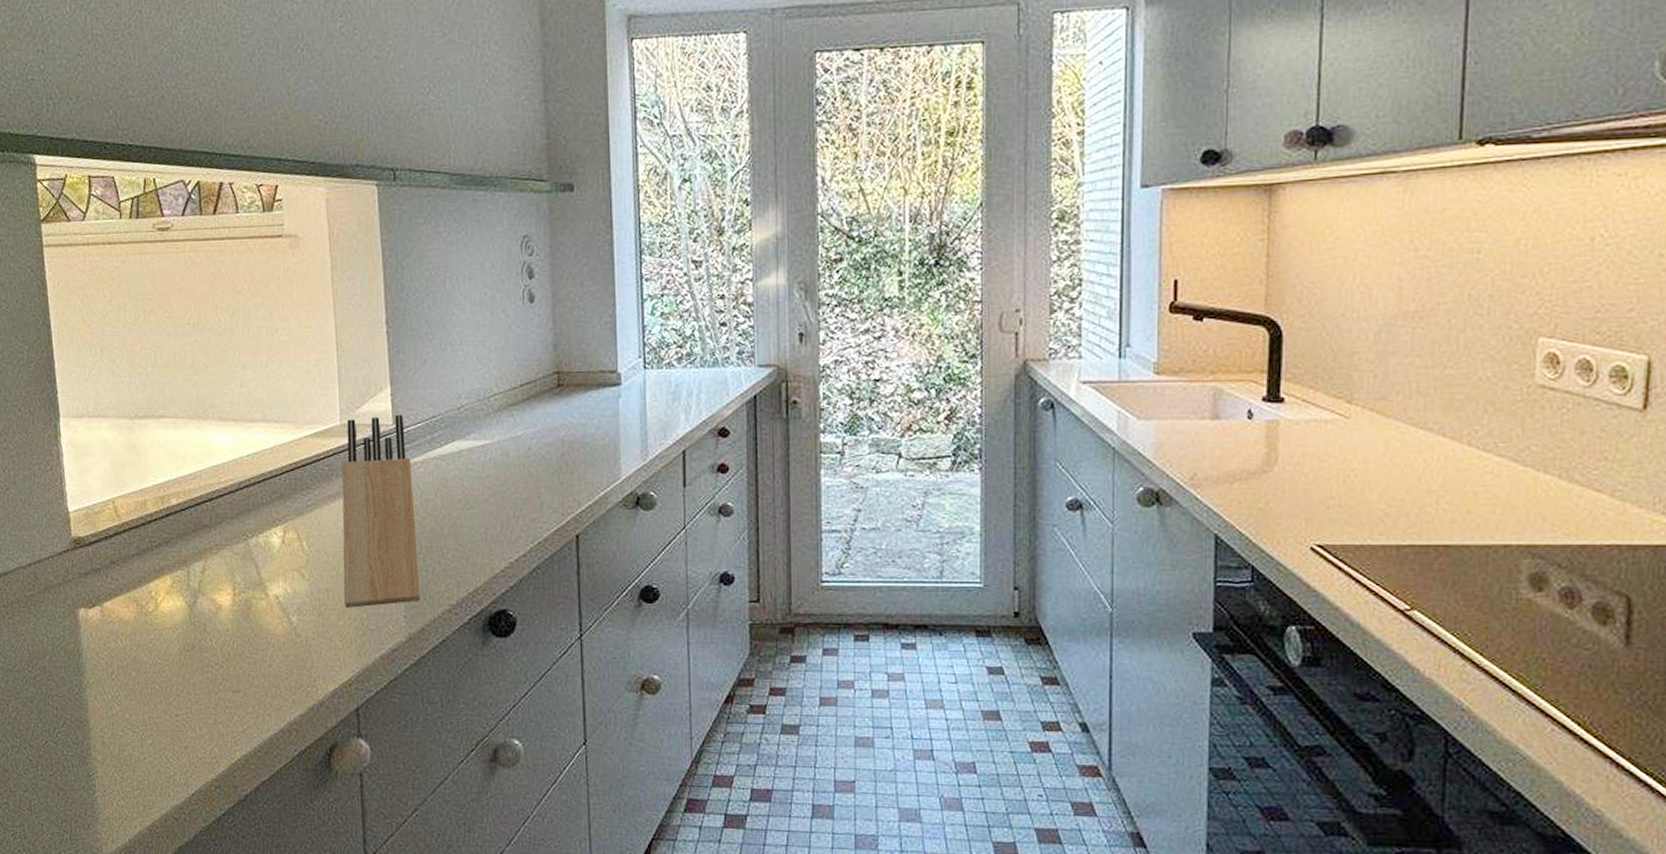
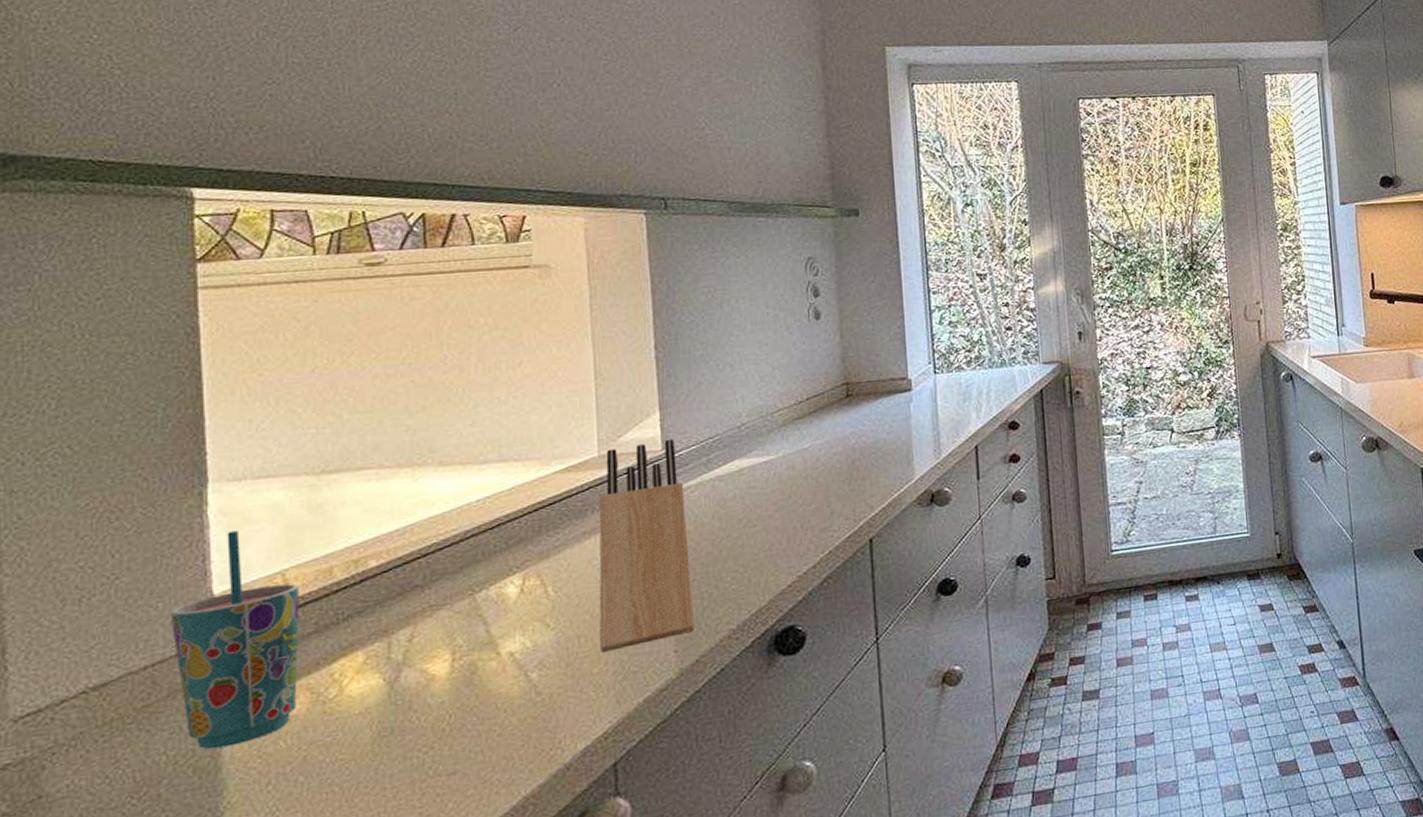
cup: none [43,461,128,638] -> present [171,531,299,750]

